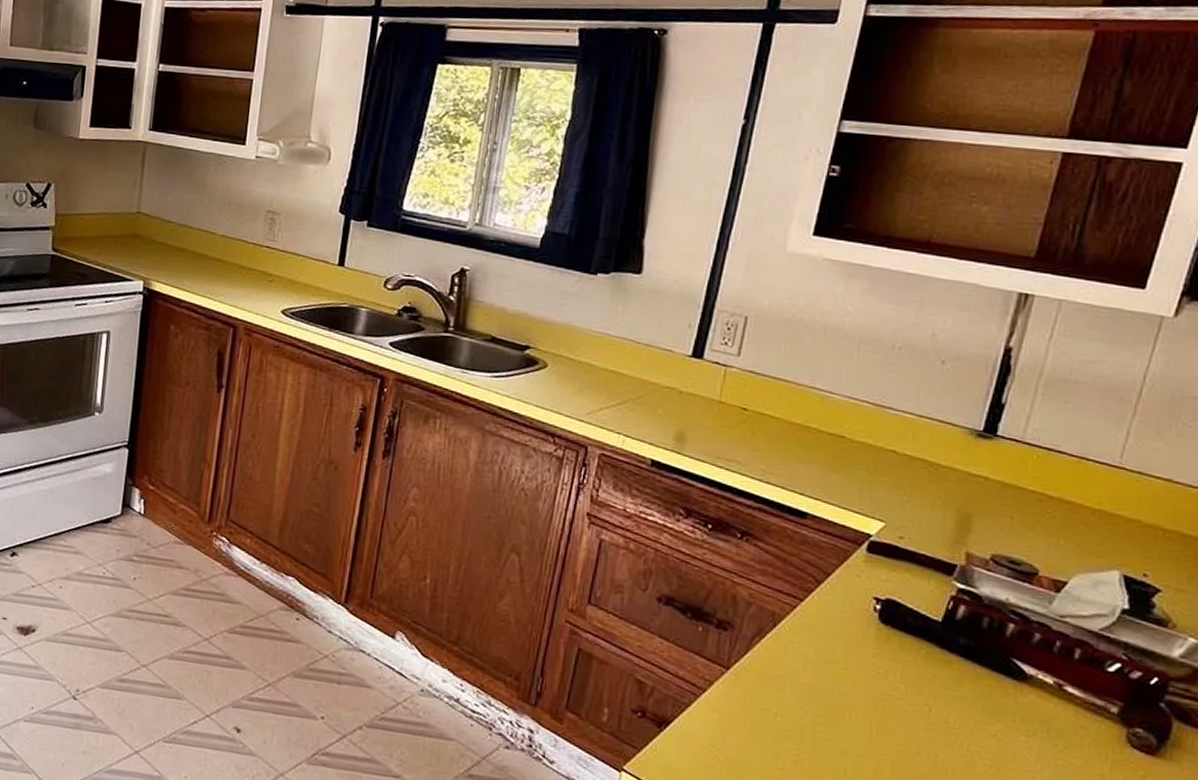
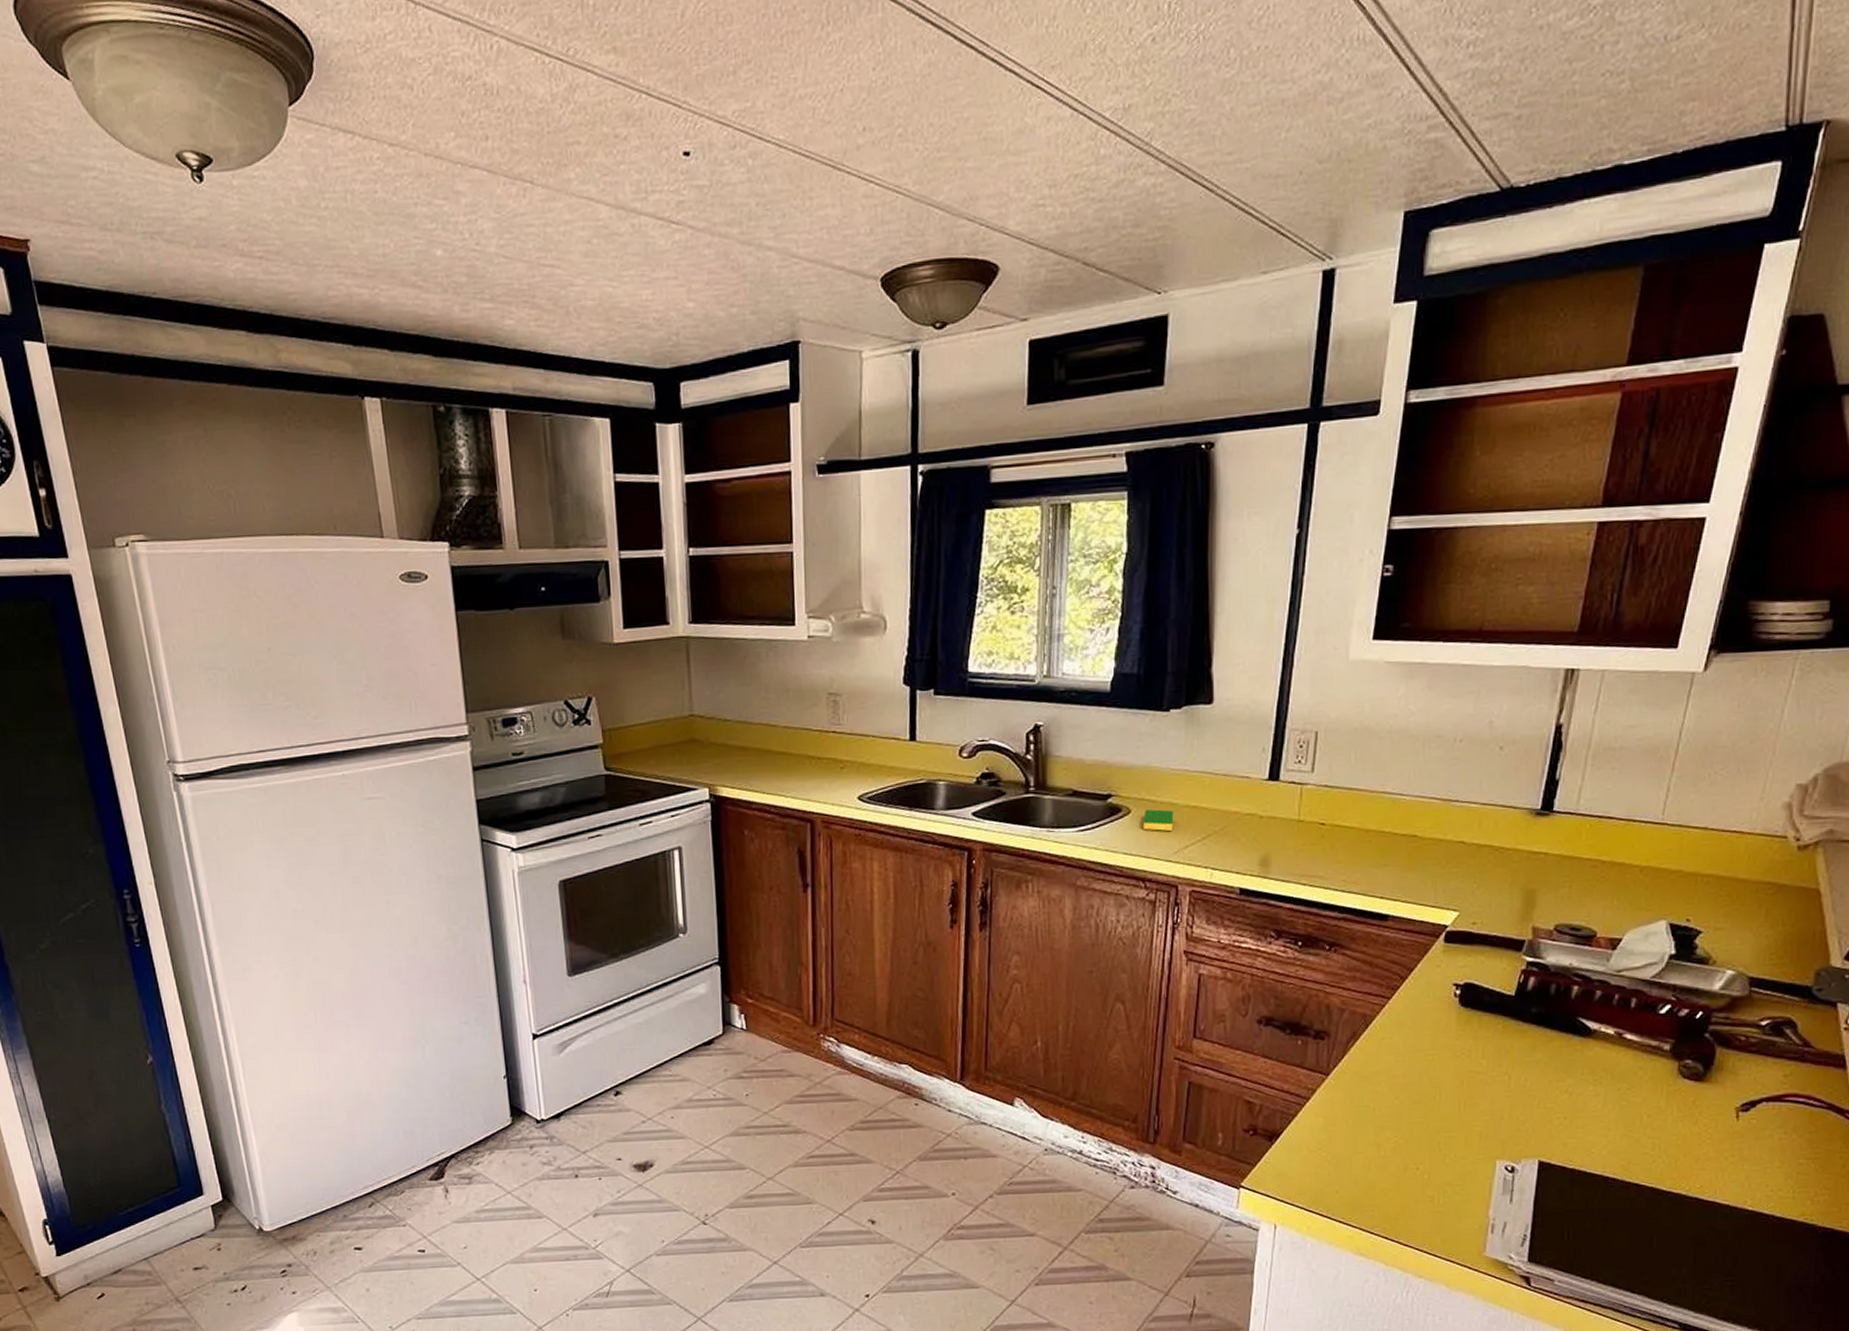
dish sponge: none [557,367,591,391] -> present [1142,809,1174,831]

